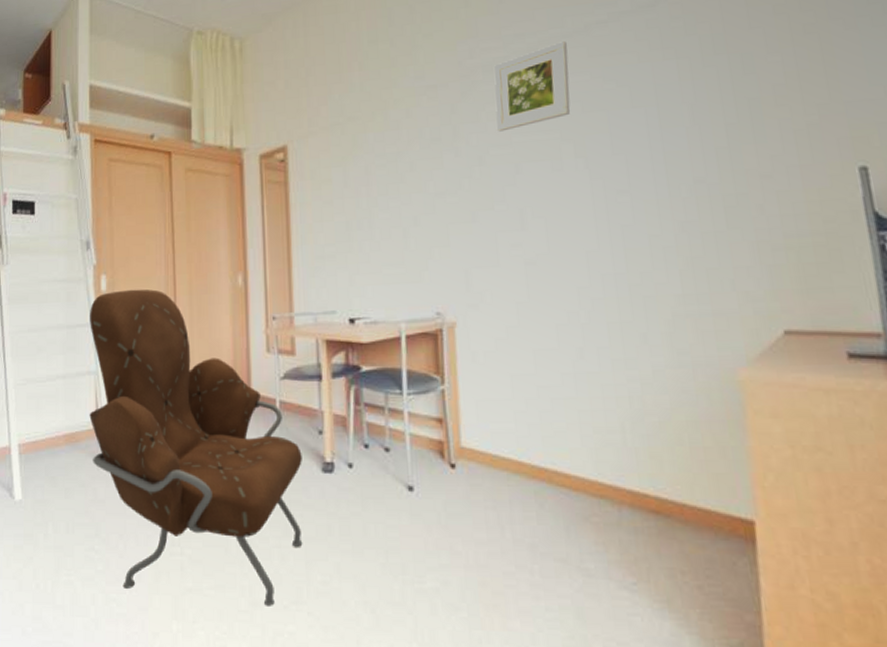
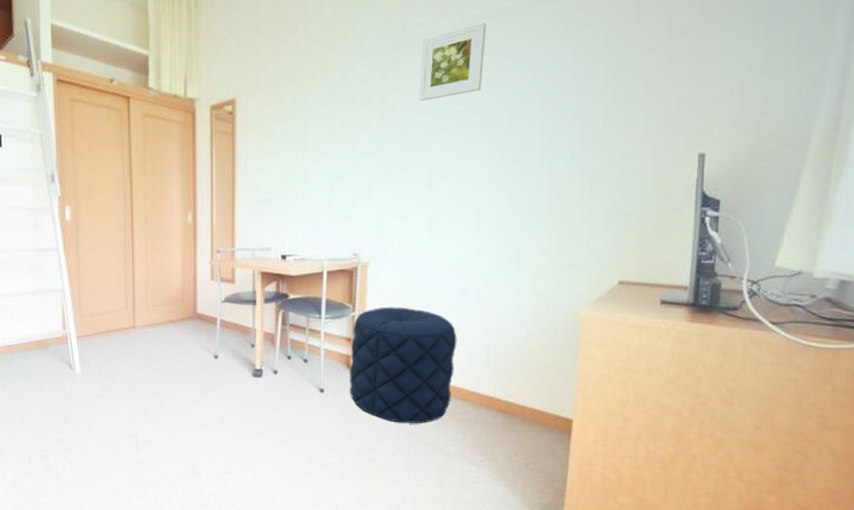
armchair: present [89,289,303,606] -> none [56,220,237,475]
pouf: none [443,376,582,530] -> present [350,307,457,423]

